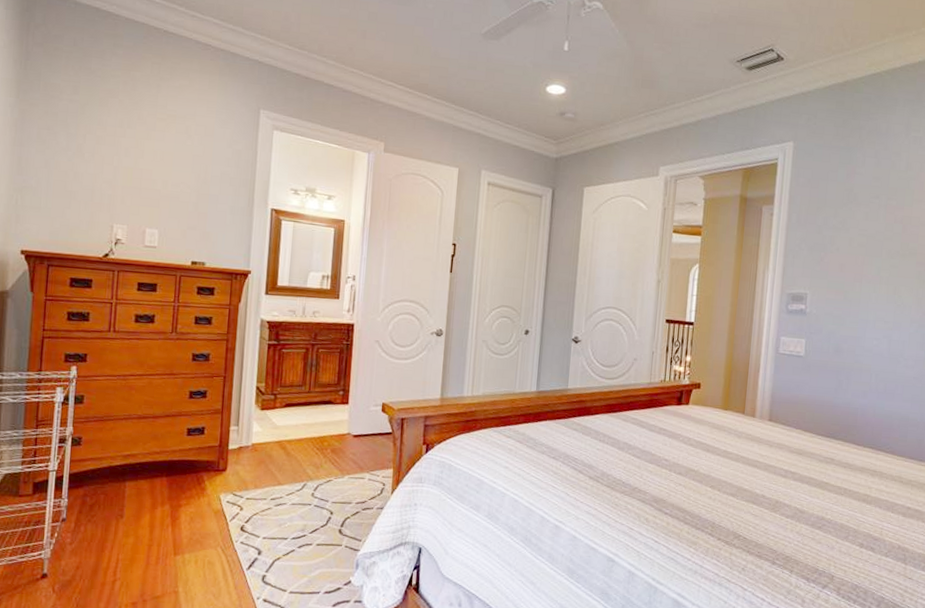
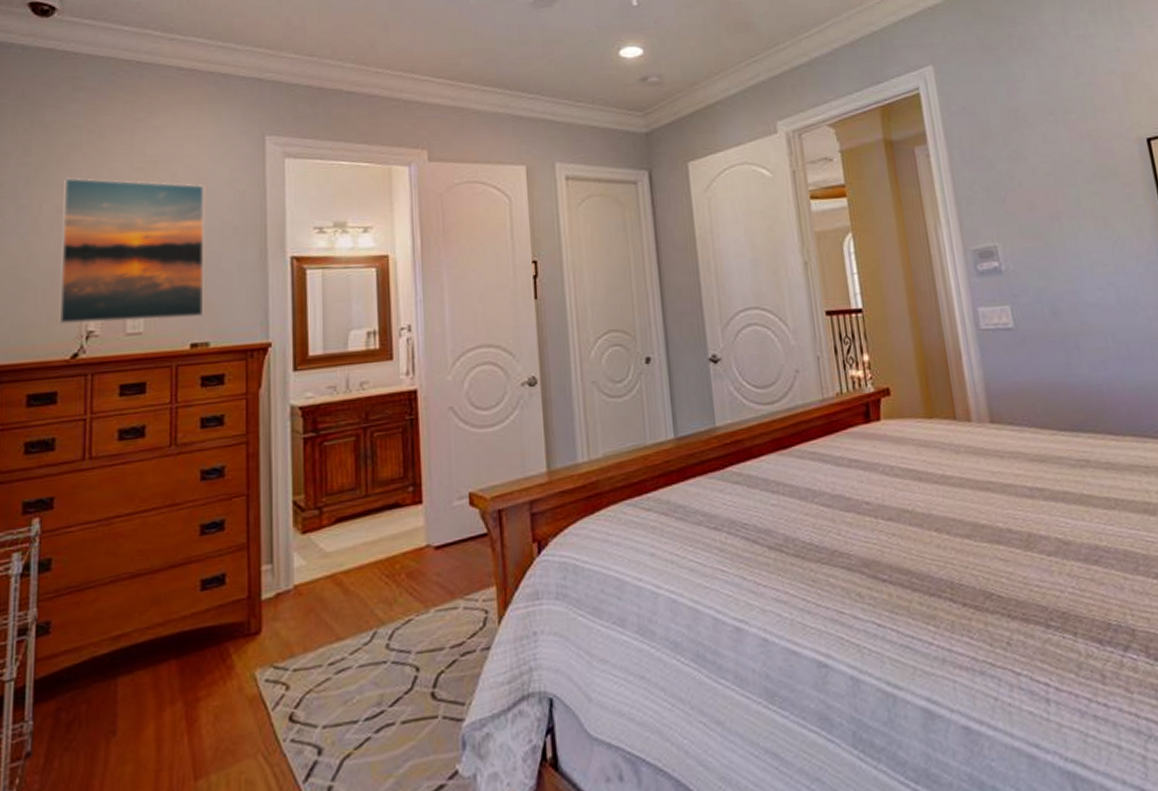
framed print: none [95,117,211,243] -> present [59,177,205,324]

